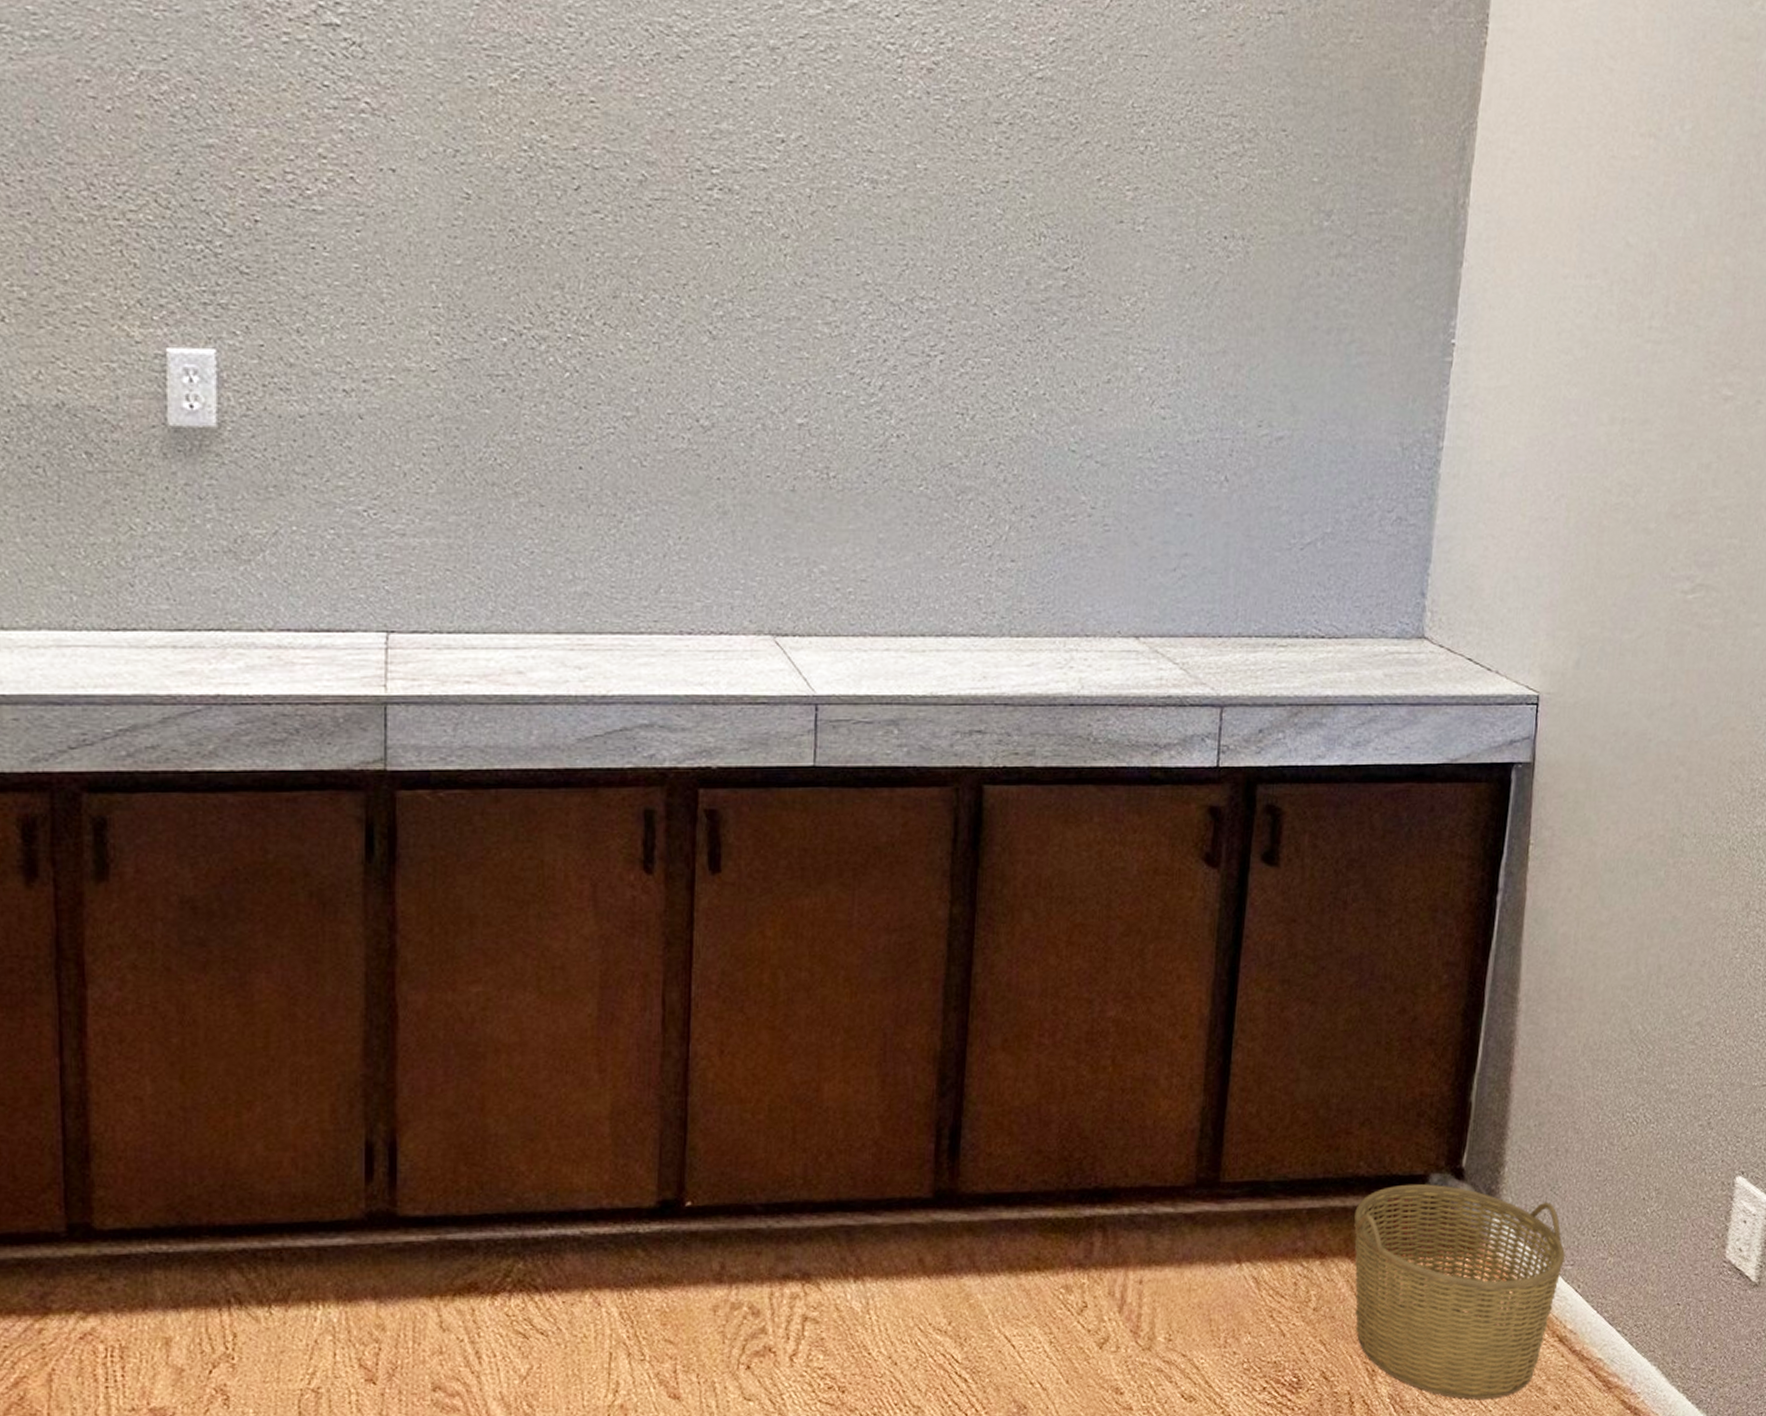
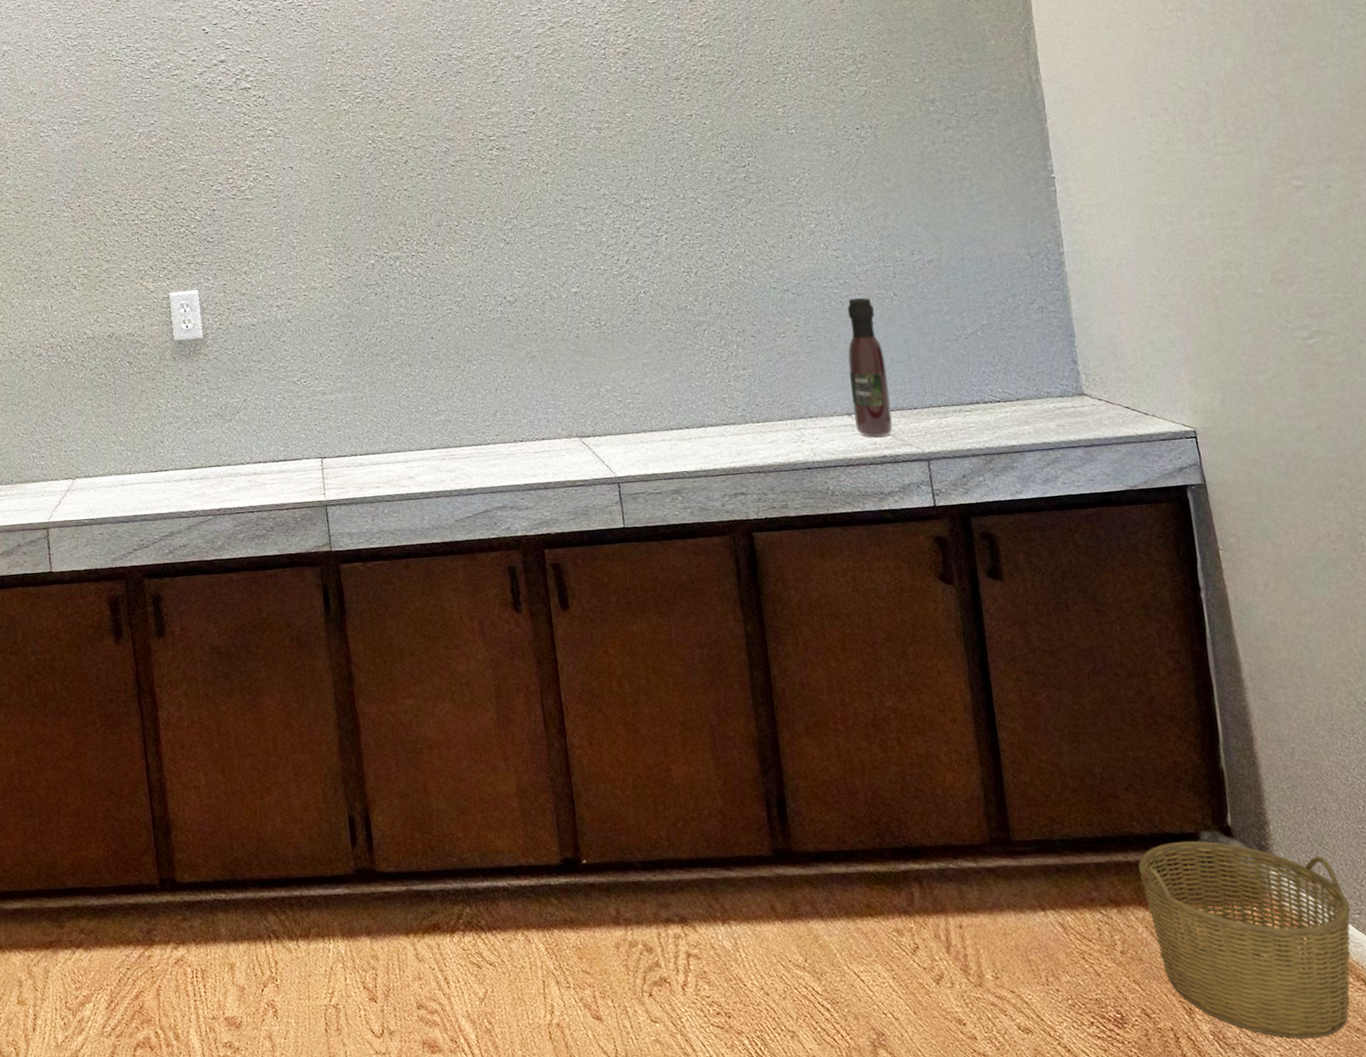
wine bottle: none [1142,478,1196,671] -> present [847,298,893,438]

